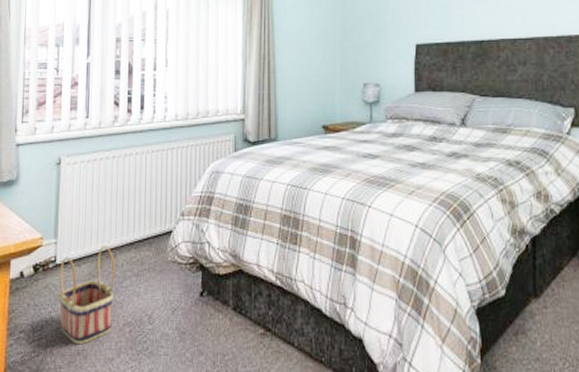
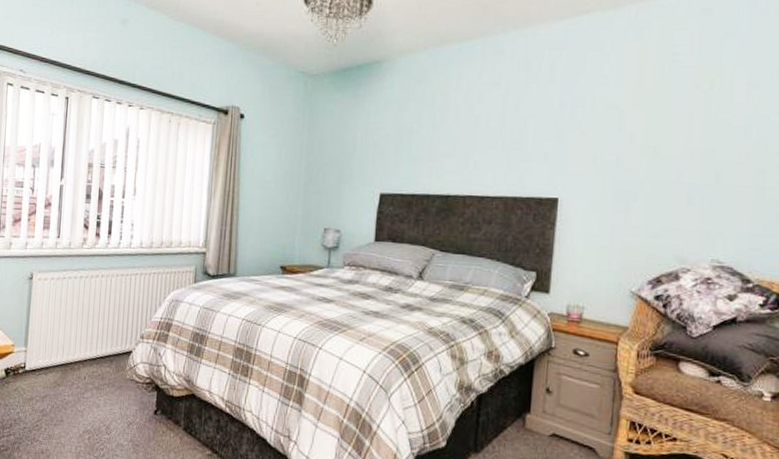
basket: present [59,245,115,345] -> none [26,358,78,445]

